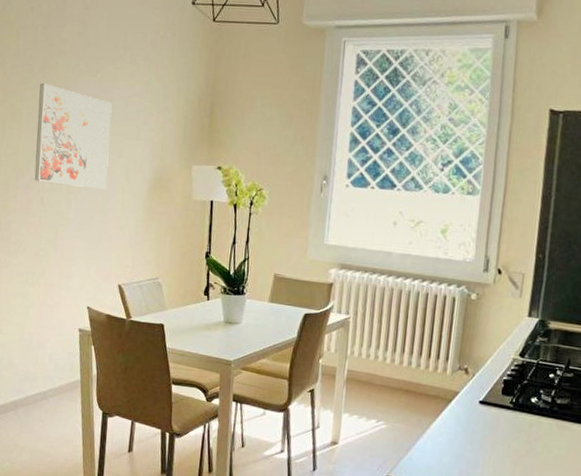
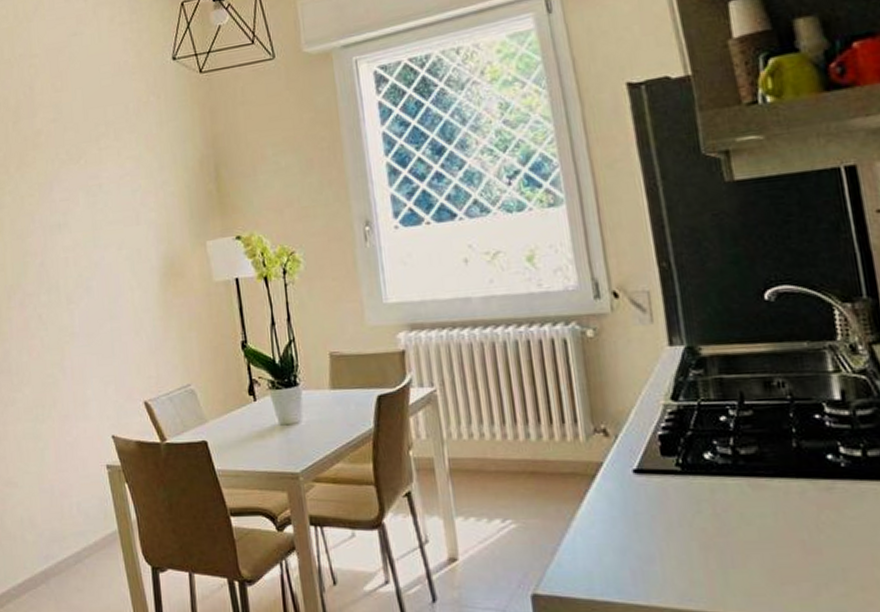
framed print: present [34,83,112,189] -> none [19,183,111,296]

